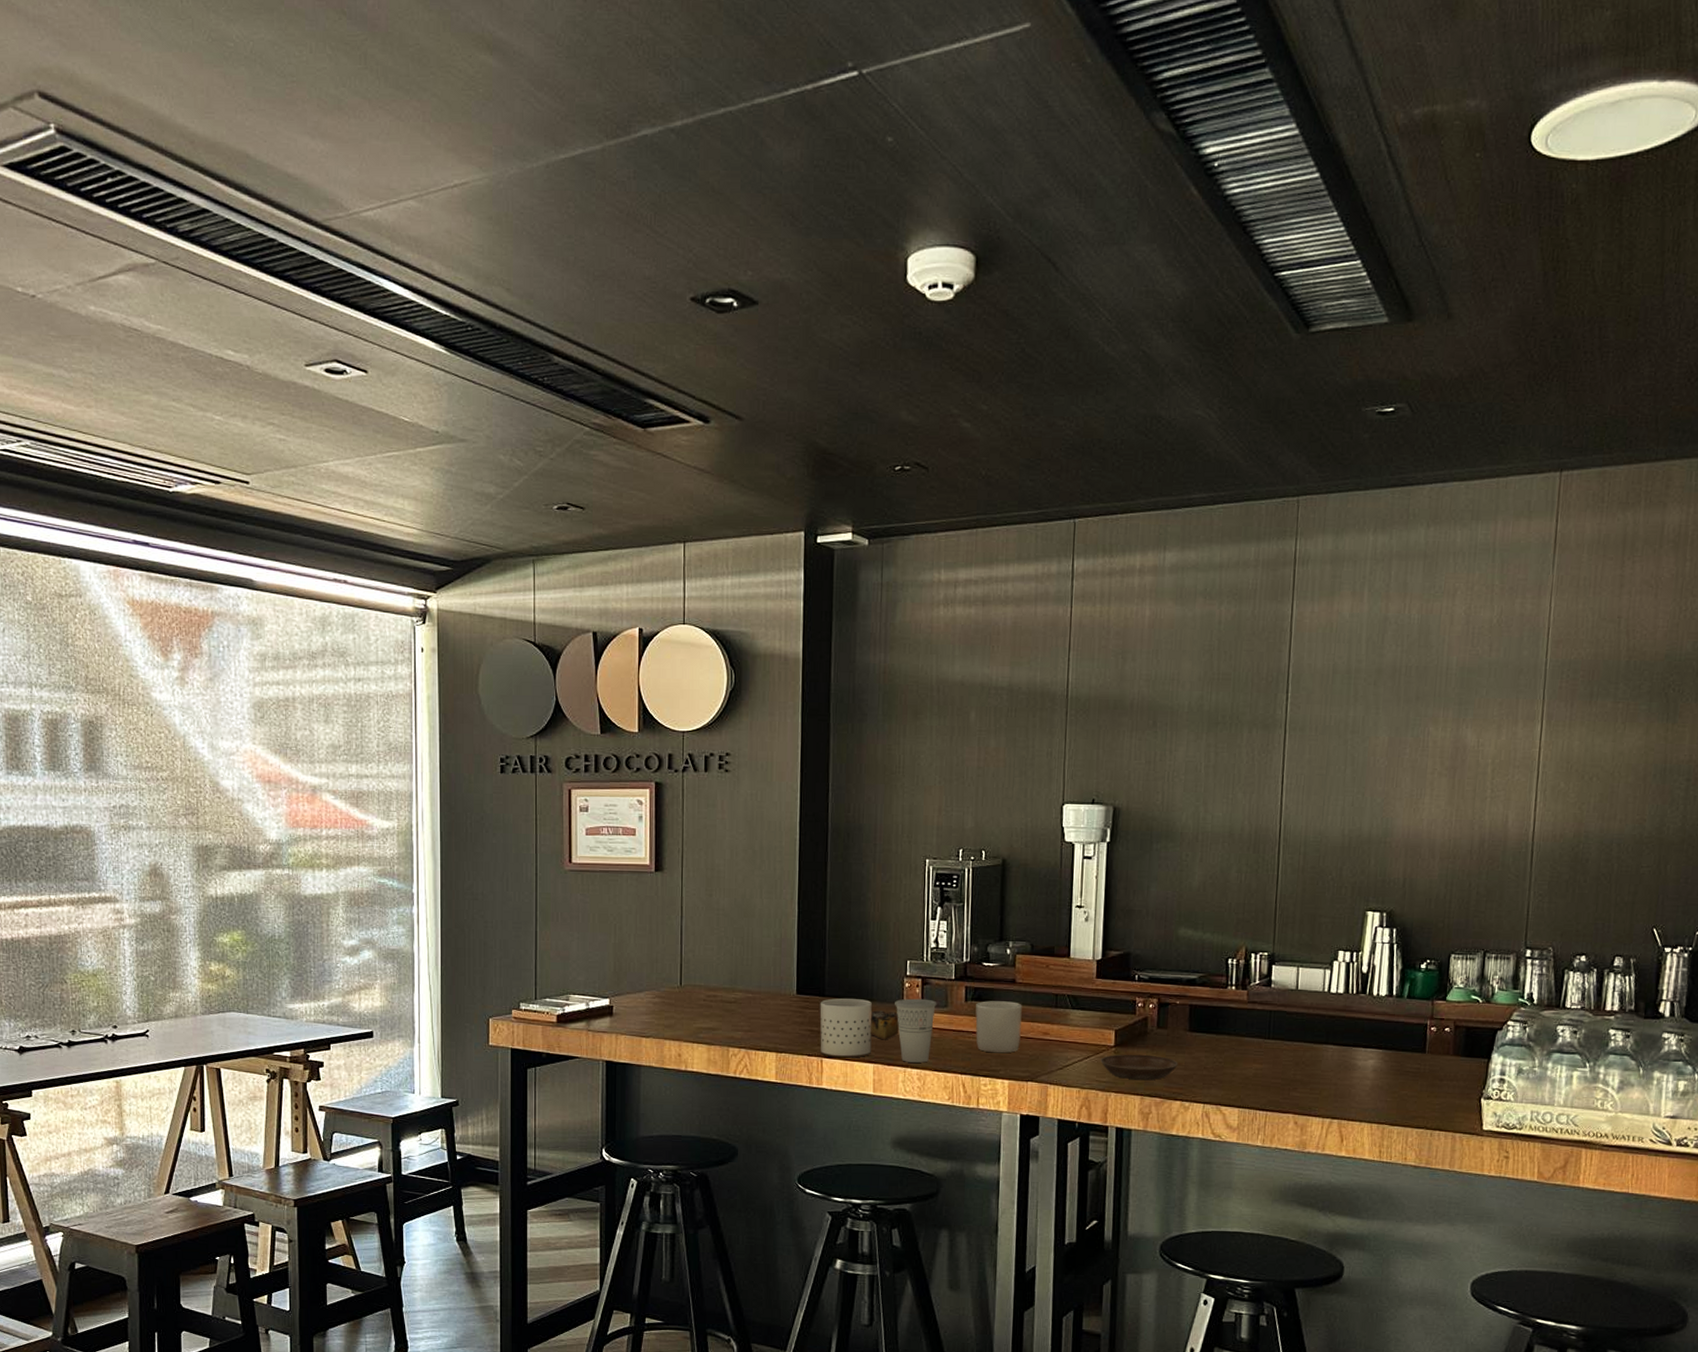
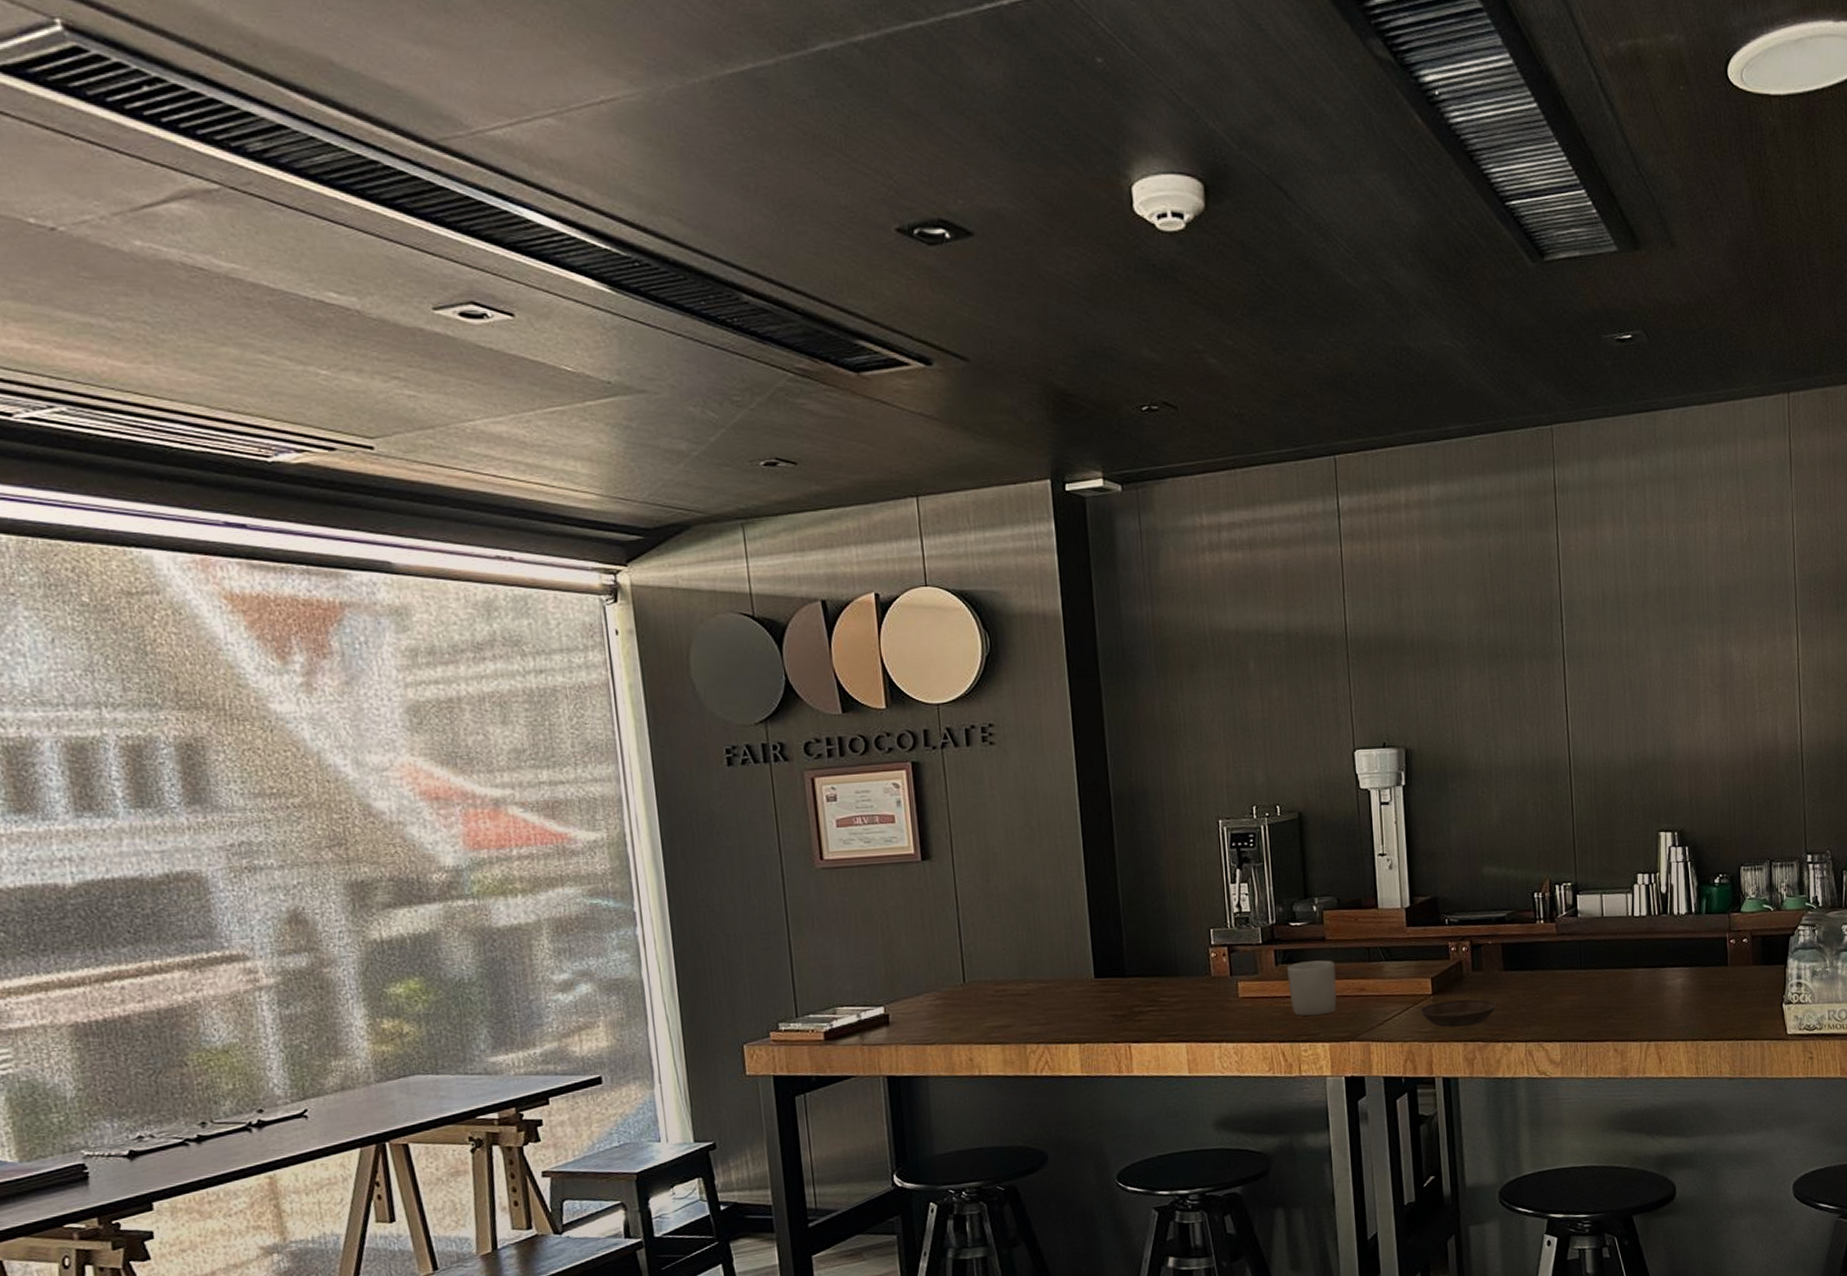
mug: present [819,998,873,1058] -> none [1121,975,1182,1042]
cake slice: present [871,1010,899,1040] -> none [1178,985,1209,1017]
cup: present [895,998,937,1063] -> none [1202,967,1247,1037]

